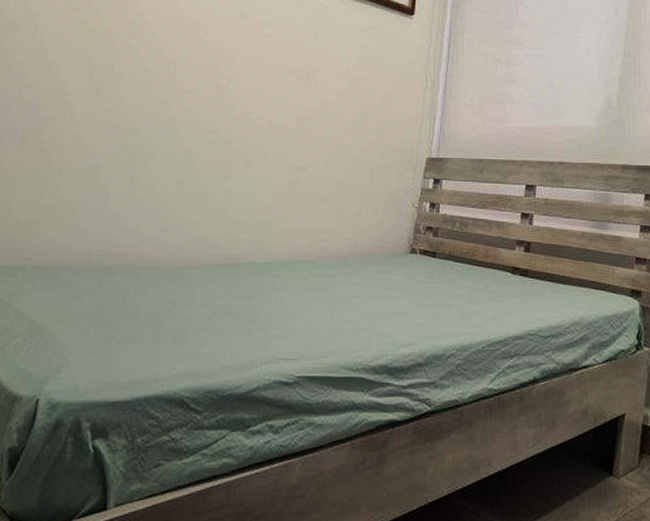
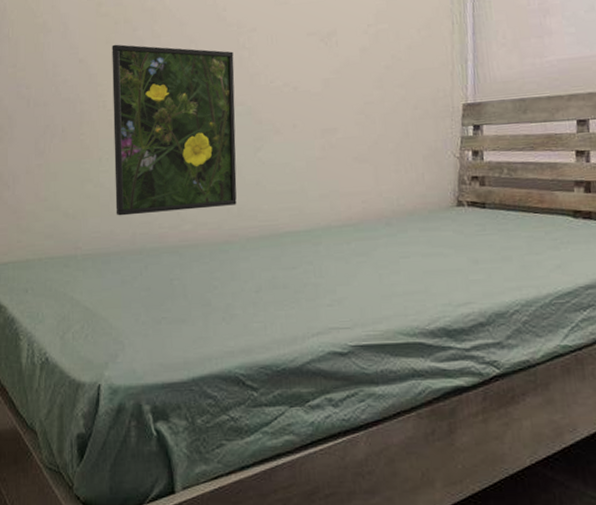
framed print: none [72,53,212,232] -> present [112,44,237,216]

